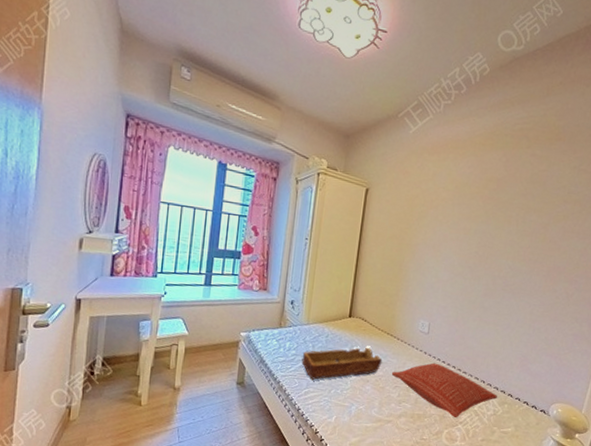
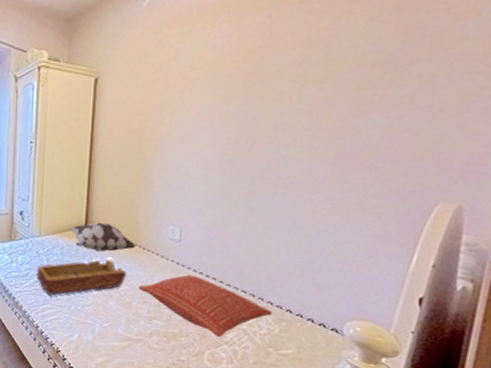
decorative pillow: none [334,313,392,341] -> present [69,222,136,252]

